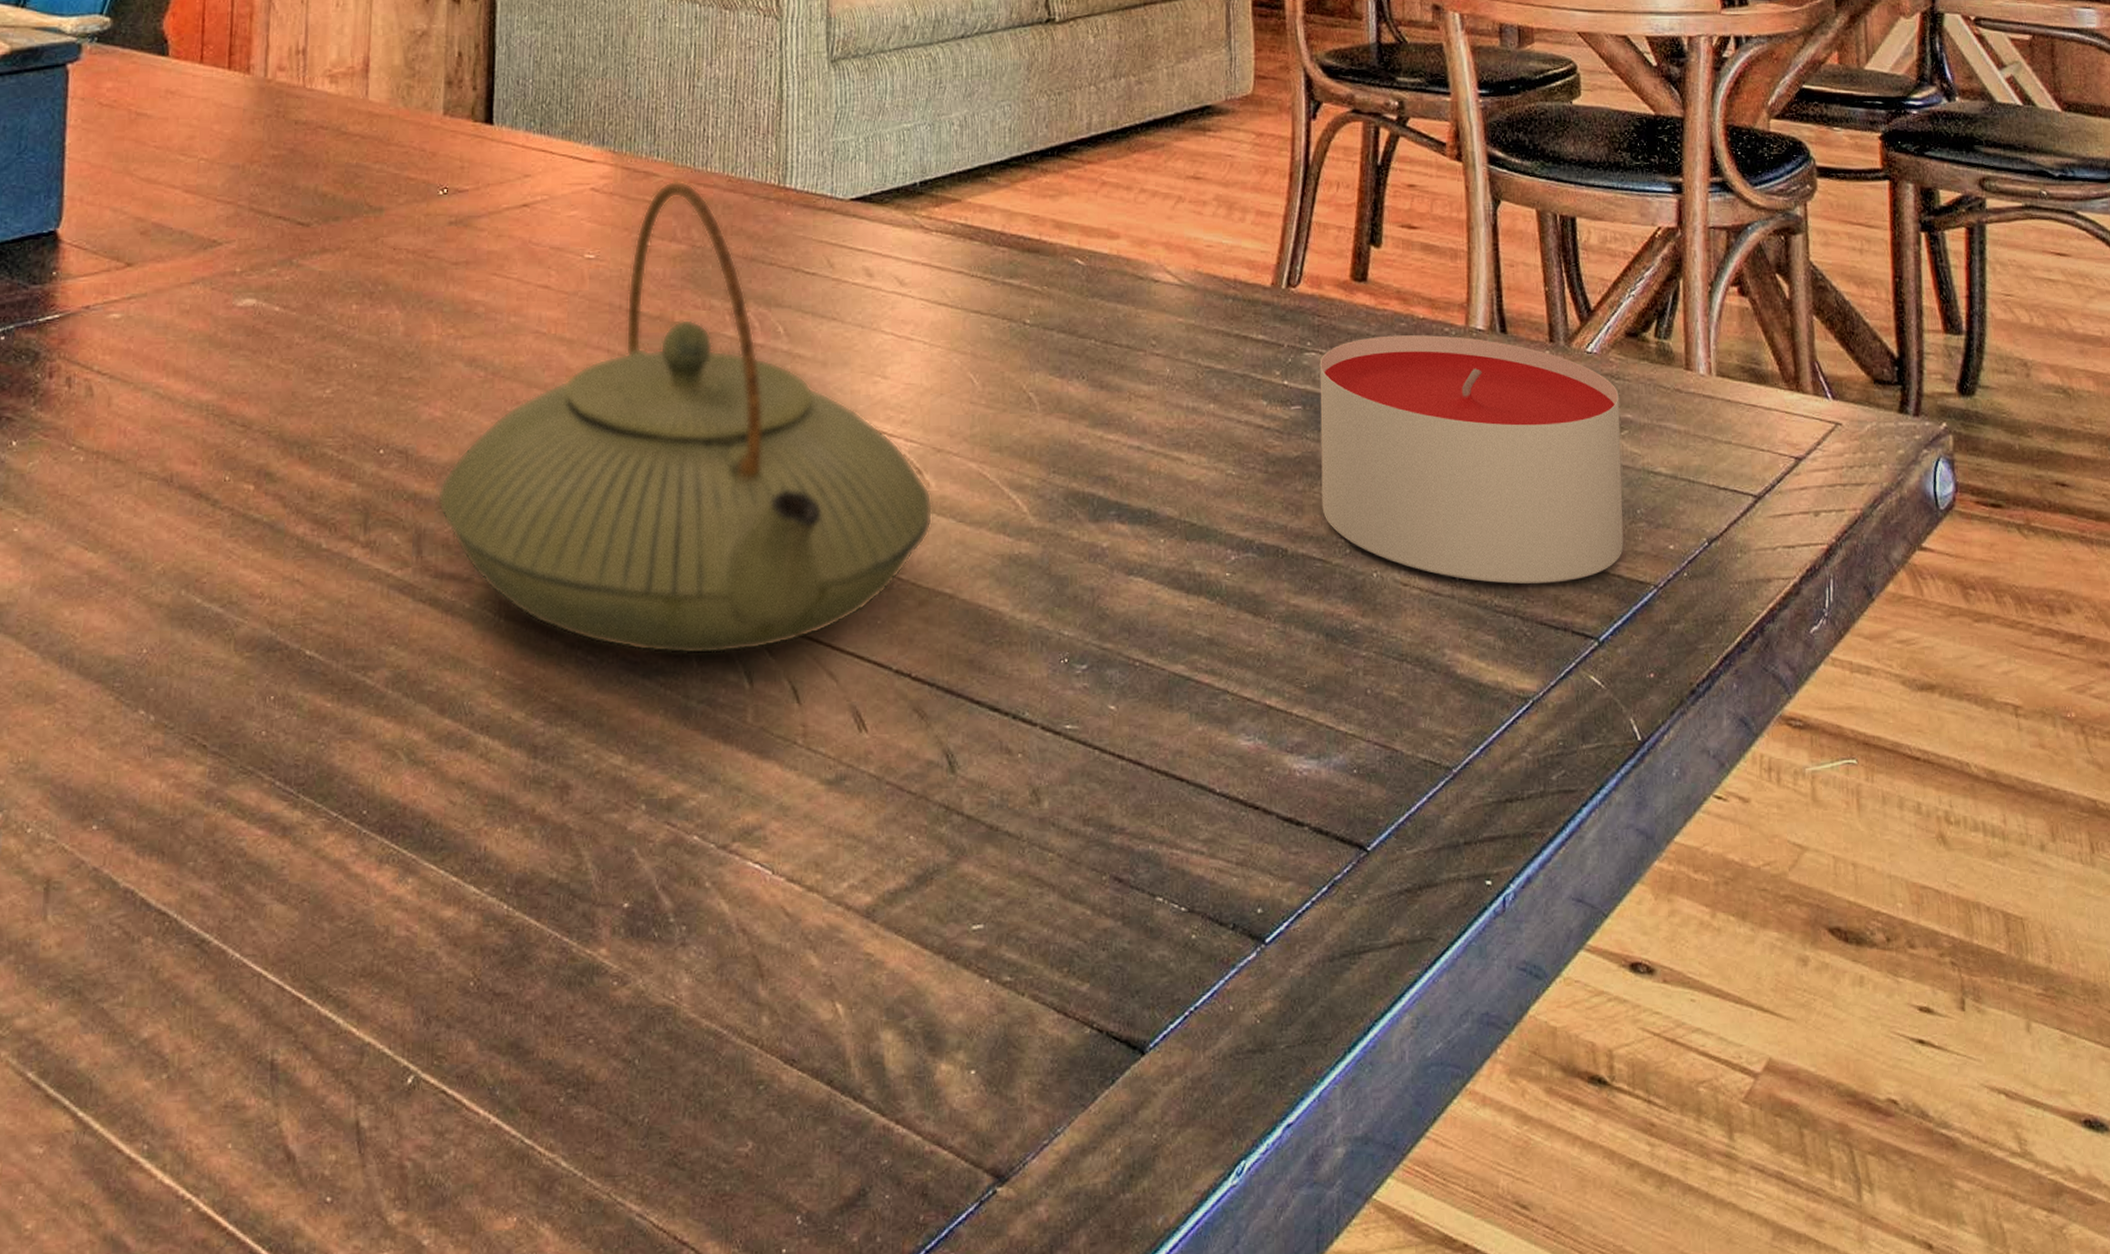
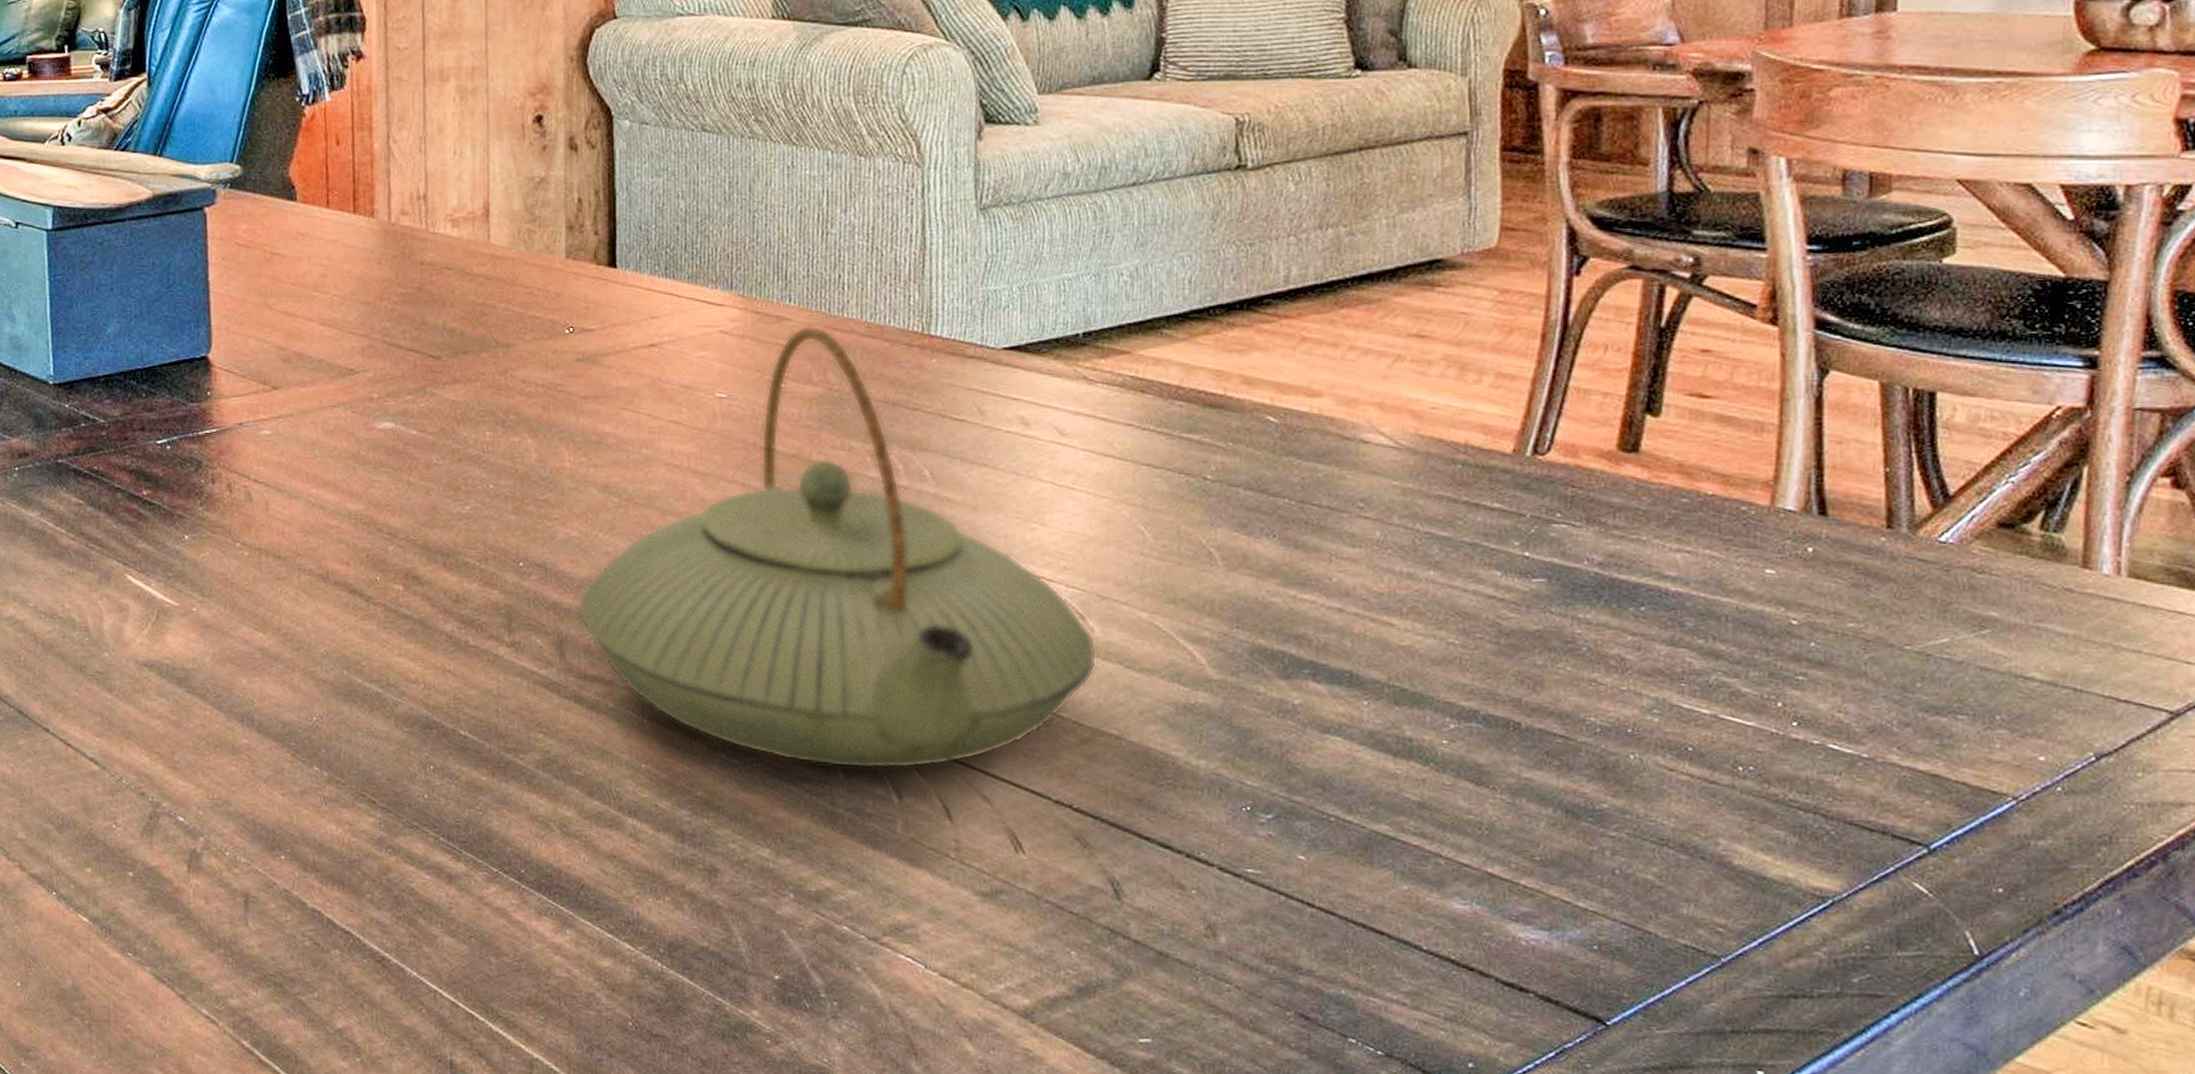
candle: present [1319,335,1624,585] -> none [1567,511,1981,784]

